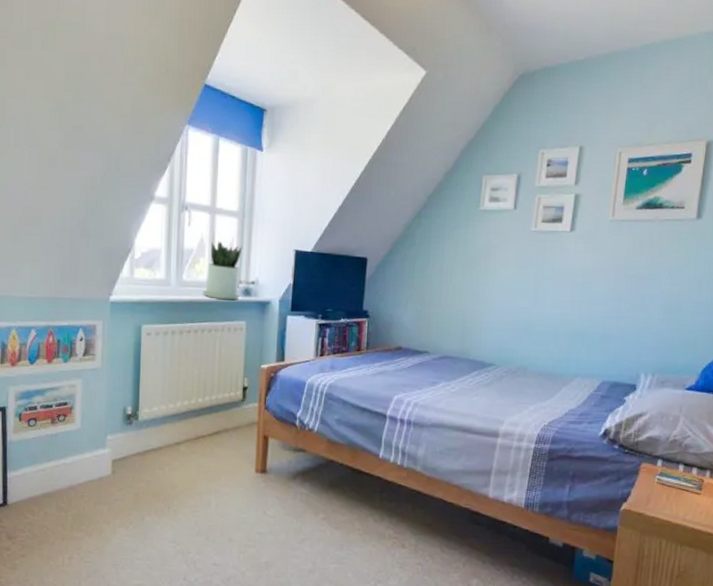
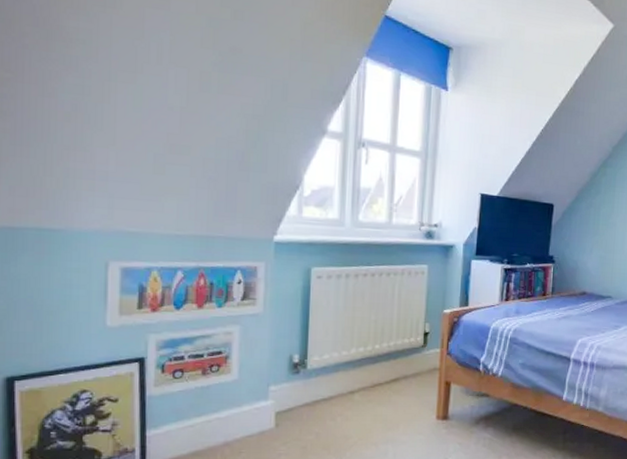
planter: present [202,241,243,300] -> none [380,181,425,243]

